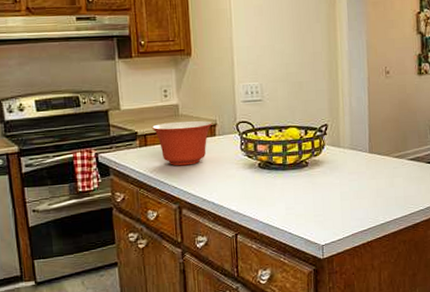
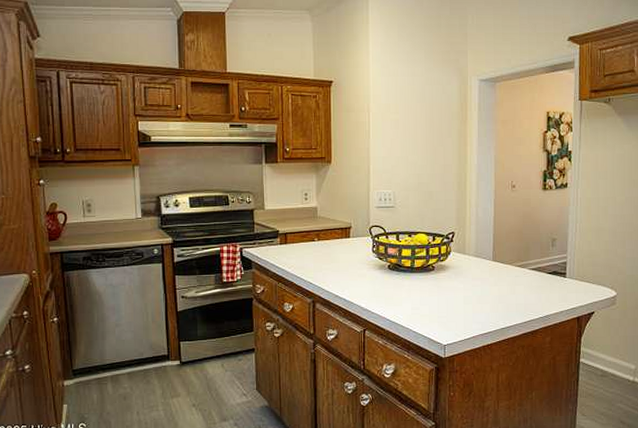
mixing bowl: present [151,120,213,166] -> none [291,222,348,264]

